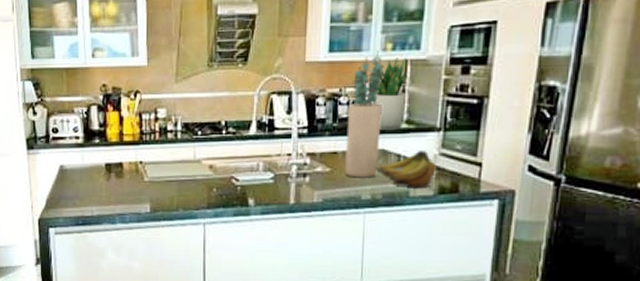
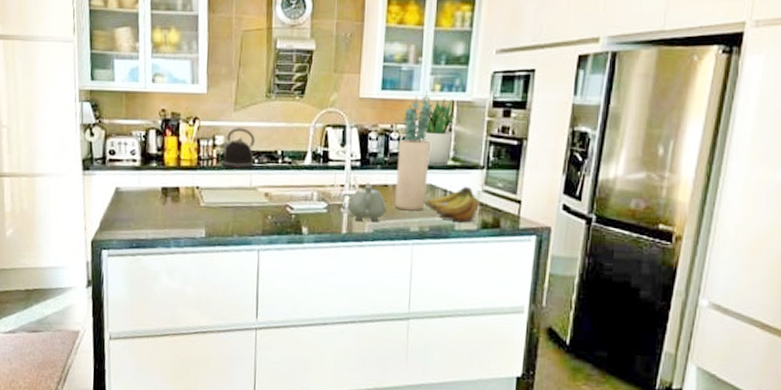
kettle: none [162,99,199,142] -> present [220,128,256,169]
teapot: none [296,150,336,192] -> present [348,182,387,223]

